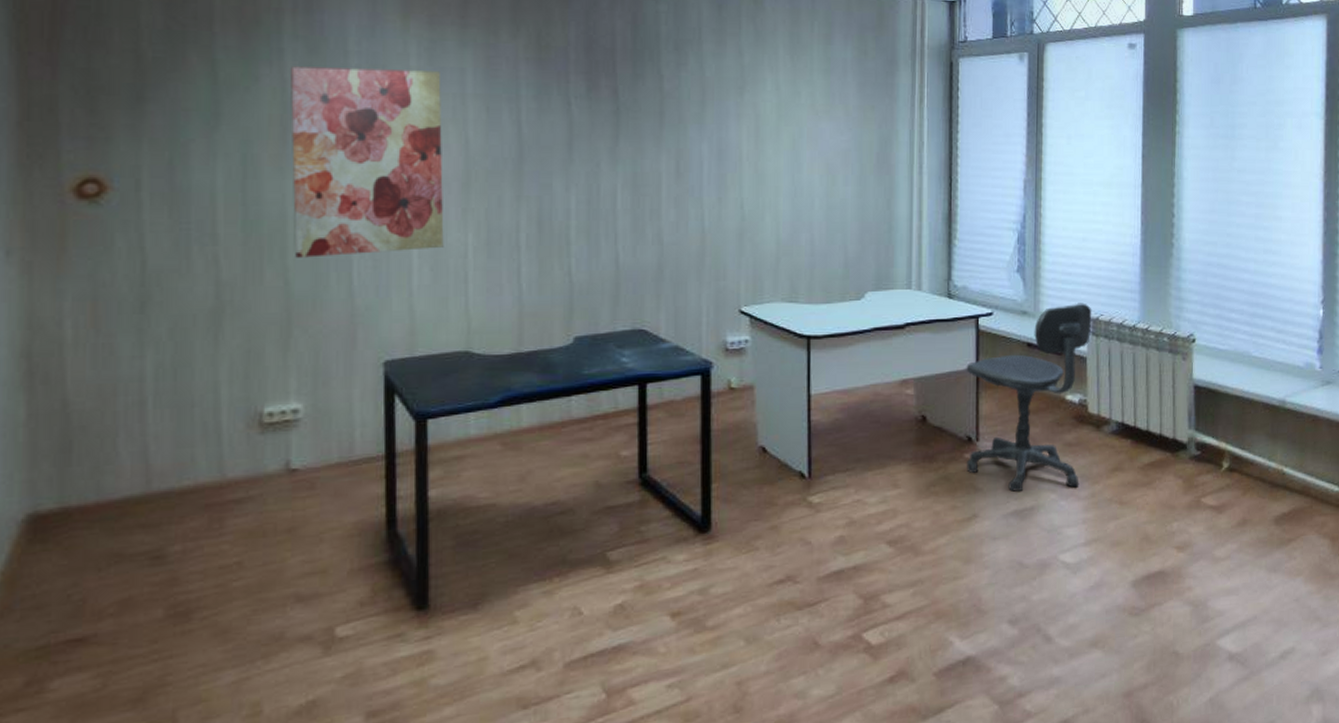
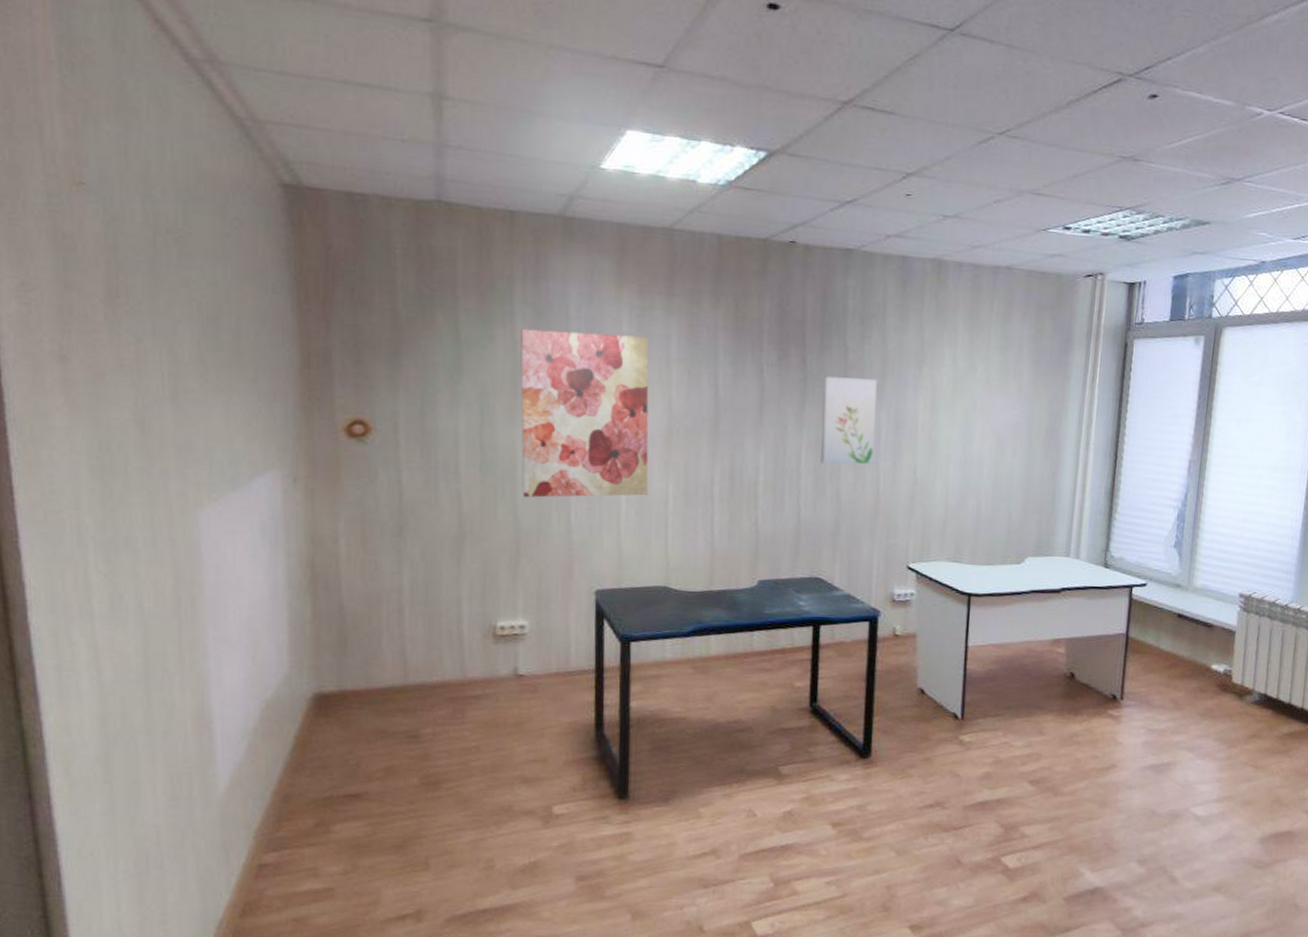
wall art: none [636,106,698,203] -> present [820,376,877,465]
office chair: present [966,303,1092,492] -> none [1109,580,1246,749]

